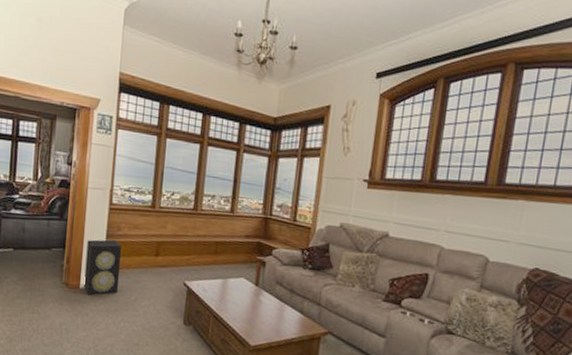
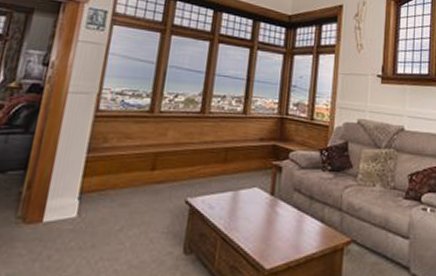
speaker: present [84,239,122,296] -> none [49,154,108,230]

